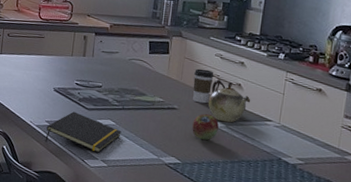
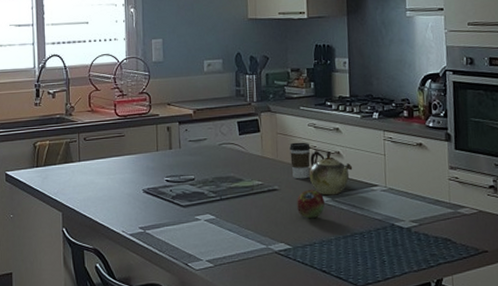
notepad: present [45,111,122,153] -> none [141,212,223,253]

